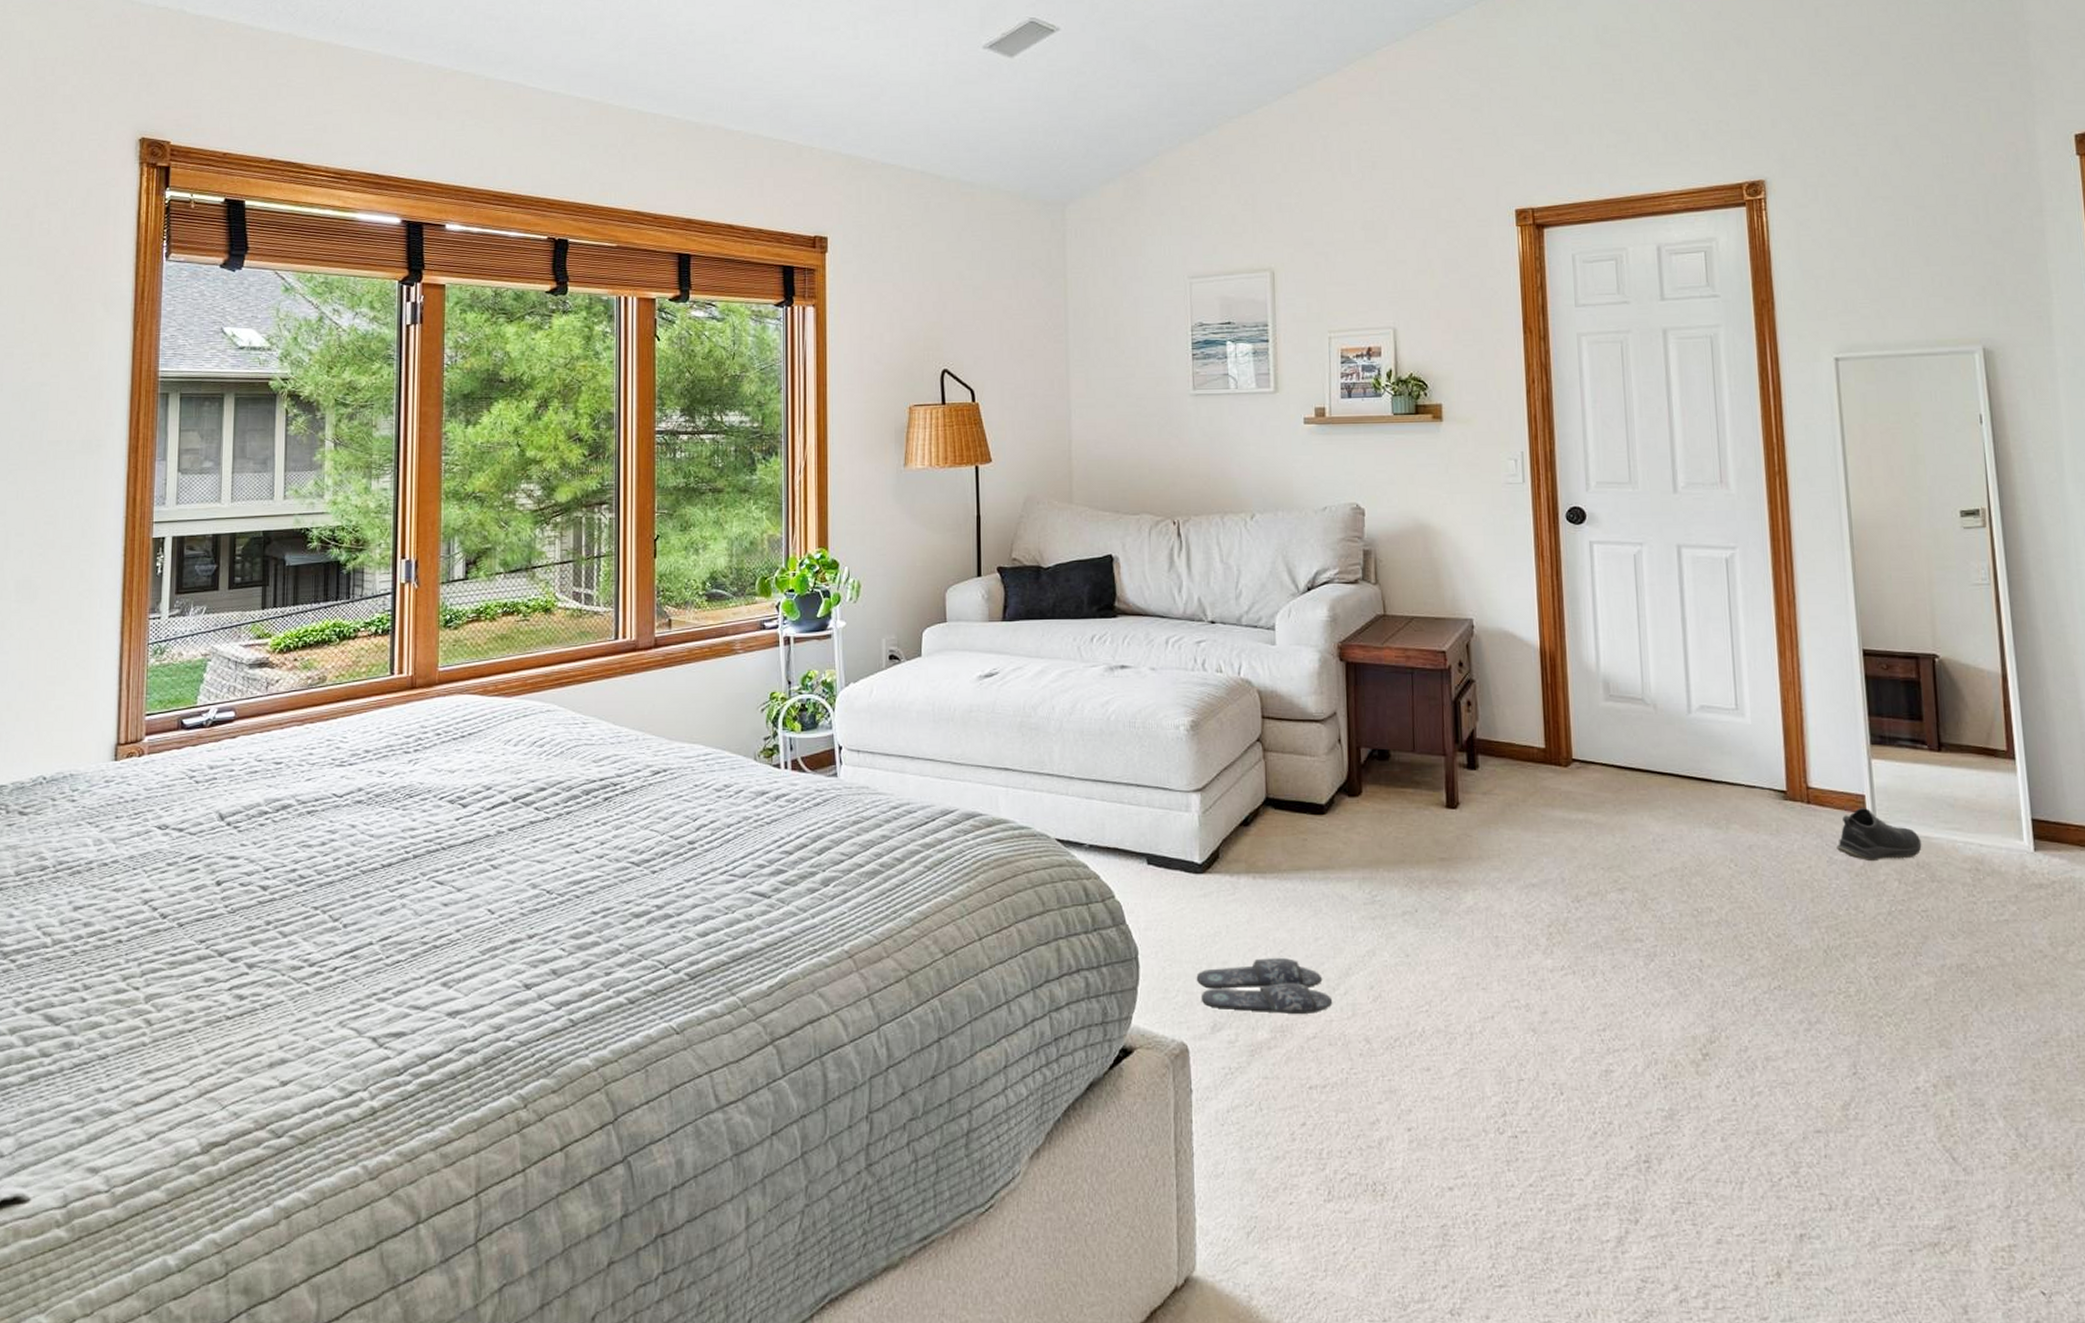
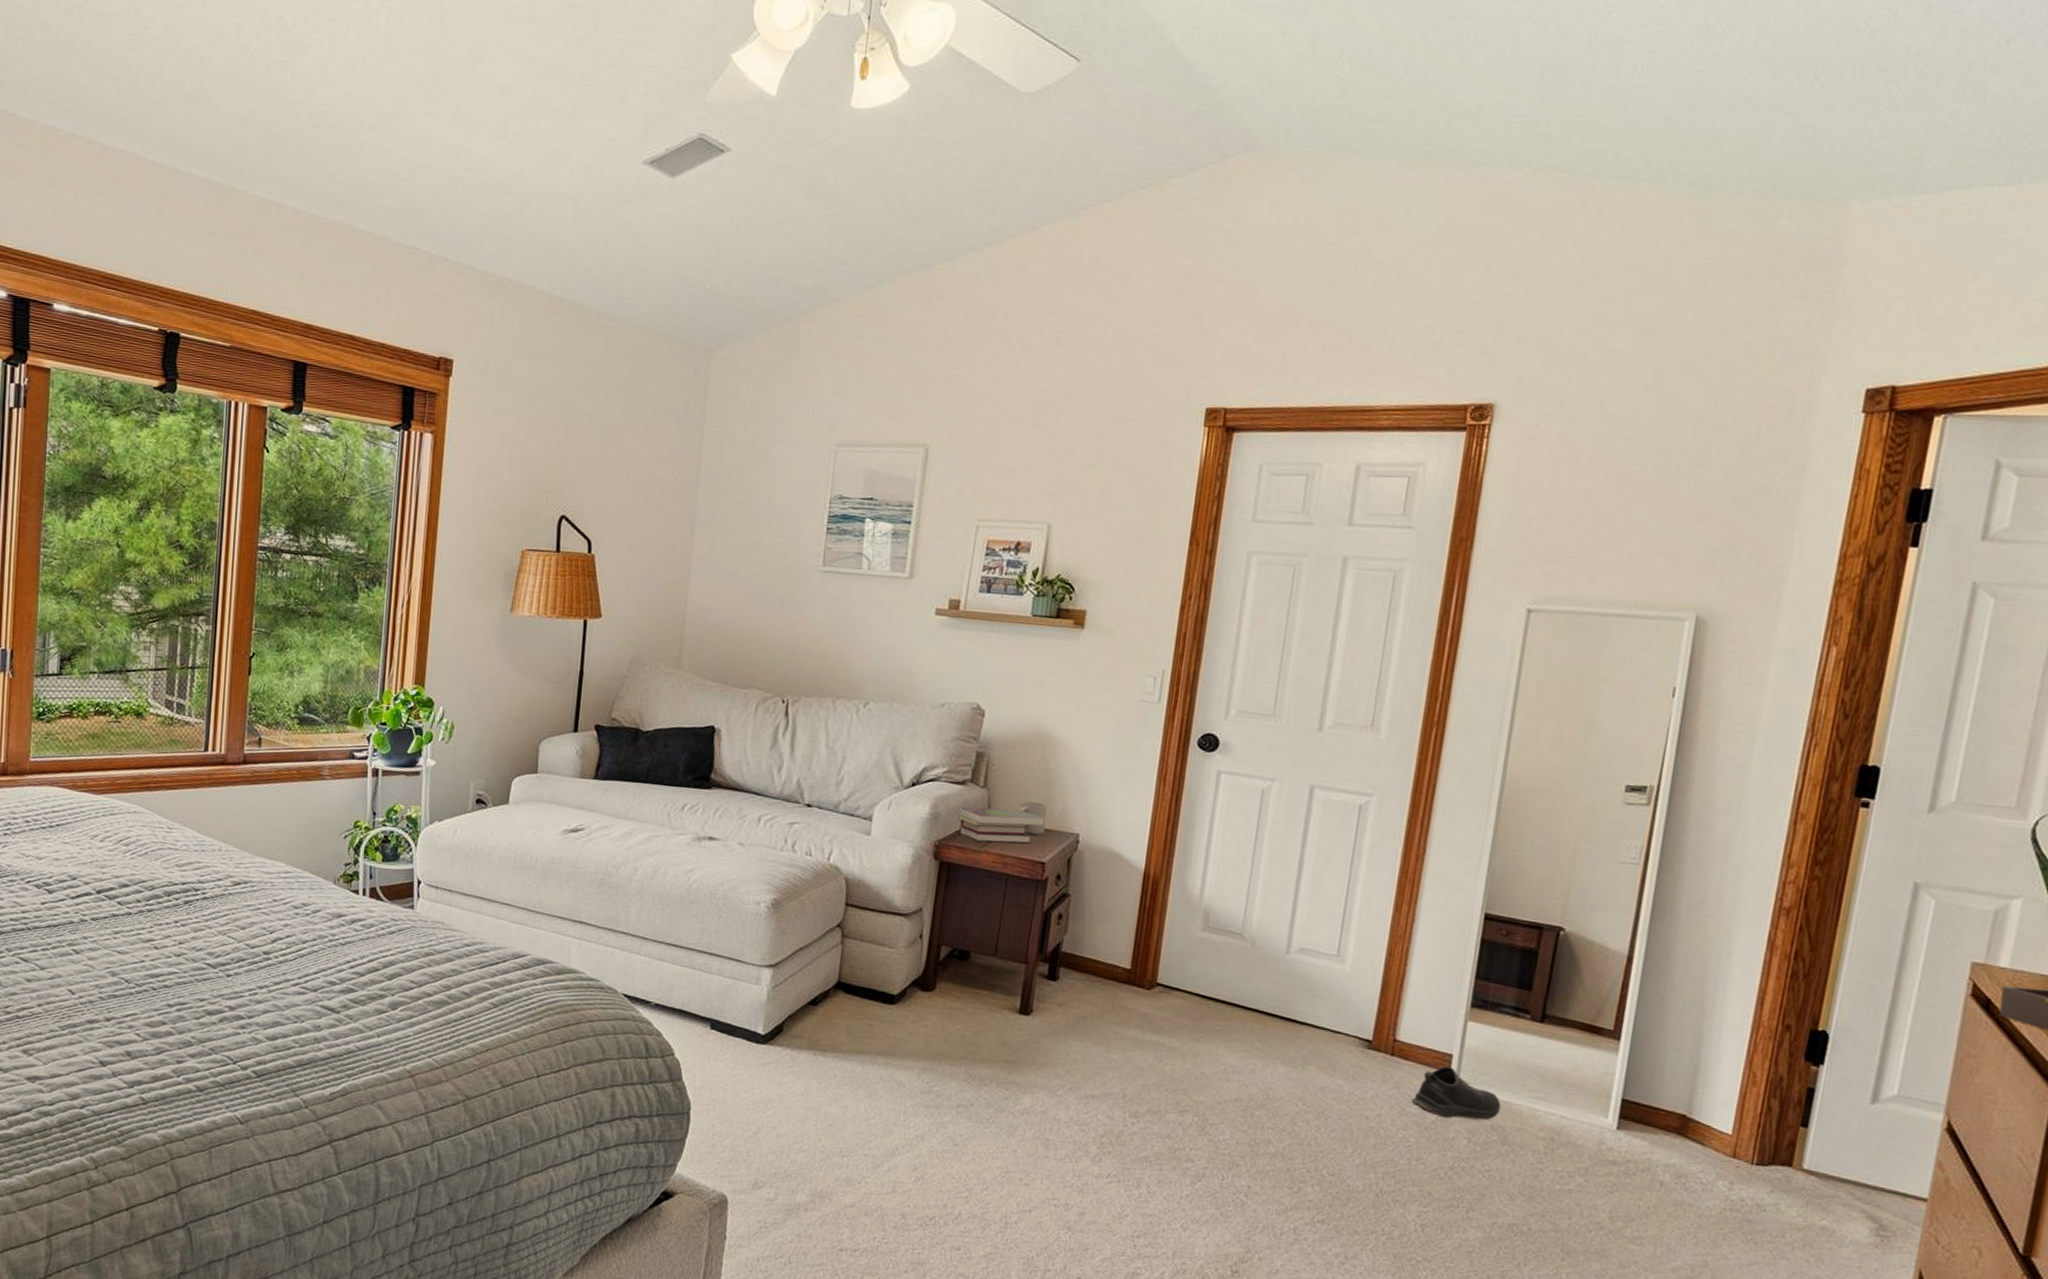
slippers: present [1196,957,1332,1014] -> none [744,1128,874,1185]
books: none [1356,601,1437,639] -> present [958,807,1044,844]
mug: none [1412,592,1440,625] -> present [1018,801,1047,835]

